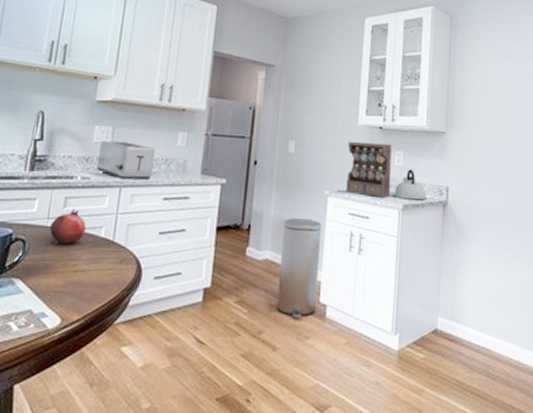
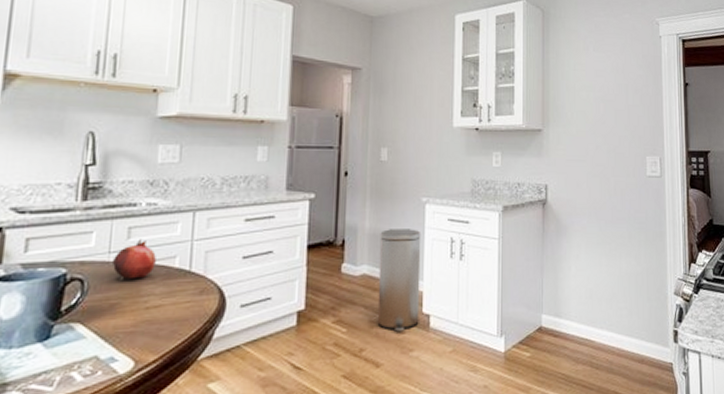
toaster: present [96,140,156,180] -> none [163,160,232,202]
spice rack: present [346,141,392,198] -> none [443,144,490,200]
kettle: present [394,169,427,201] -> none [494,169,526,200]

